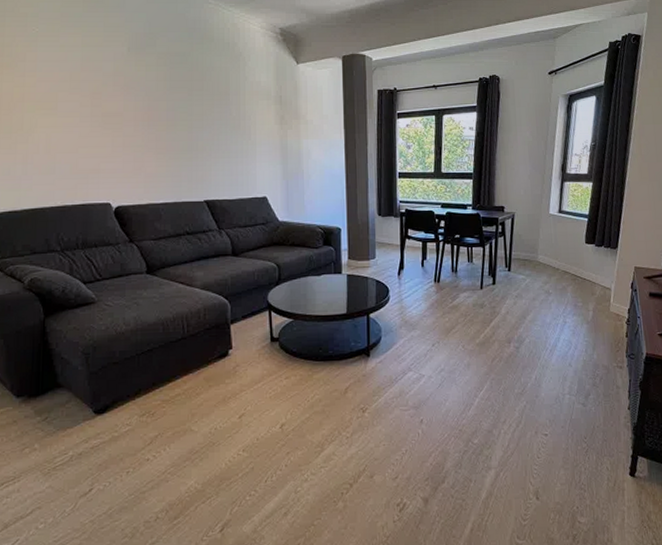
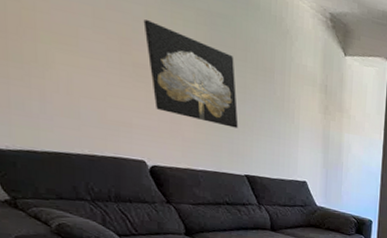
wall art: none [112,73,197,155] -> present [143,19,239,129]

